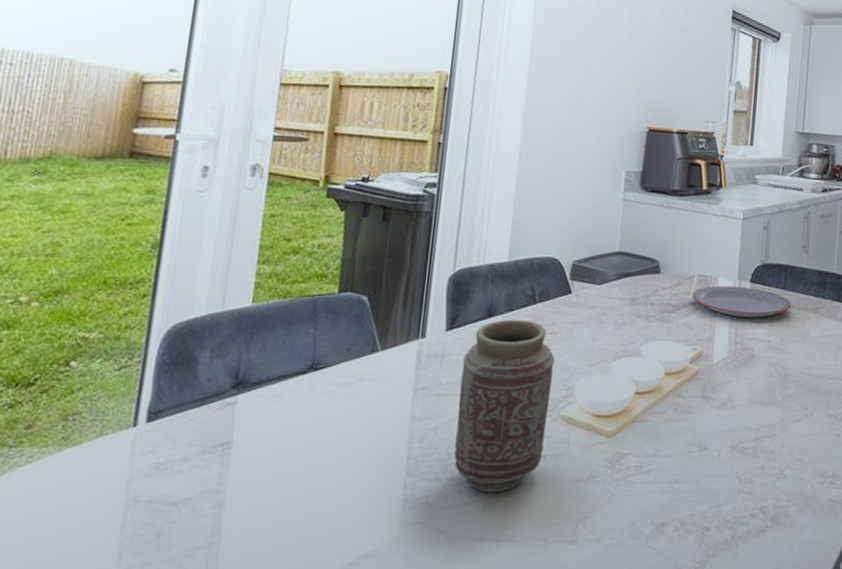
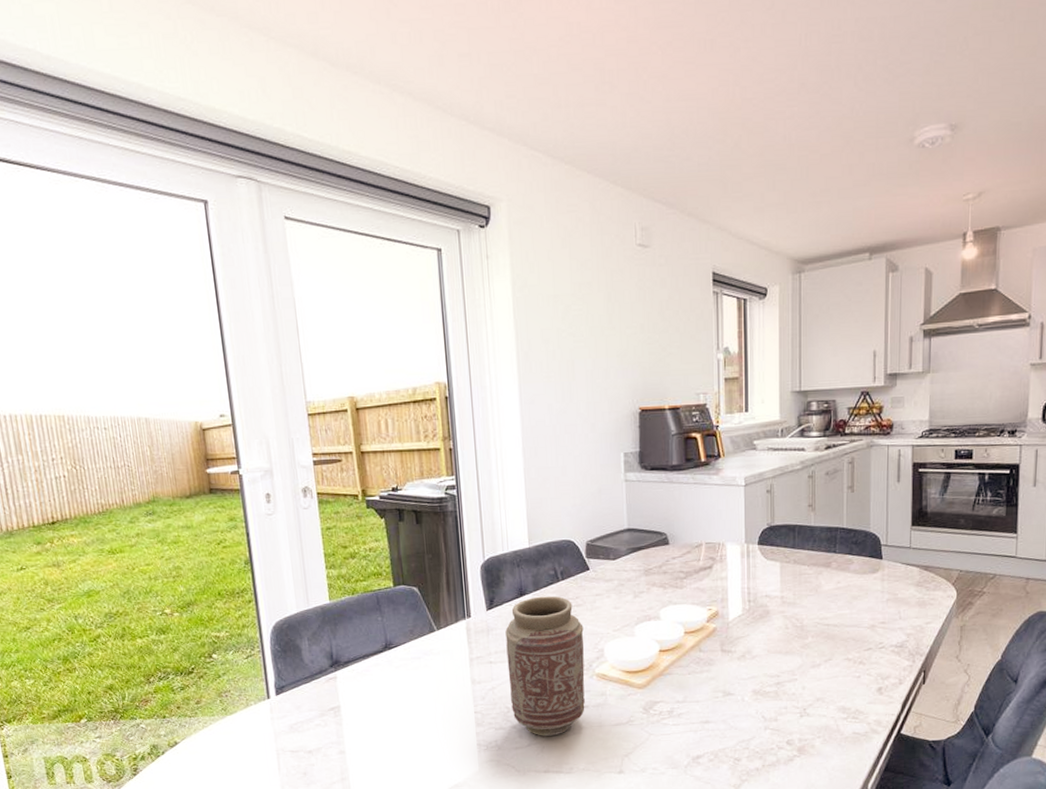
plate: present [692,285,792,318] -> none [702,549,802,578]

